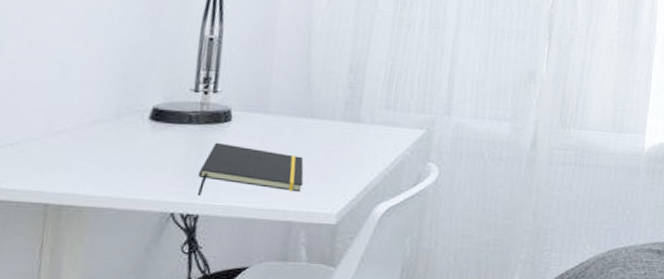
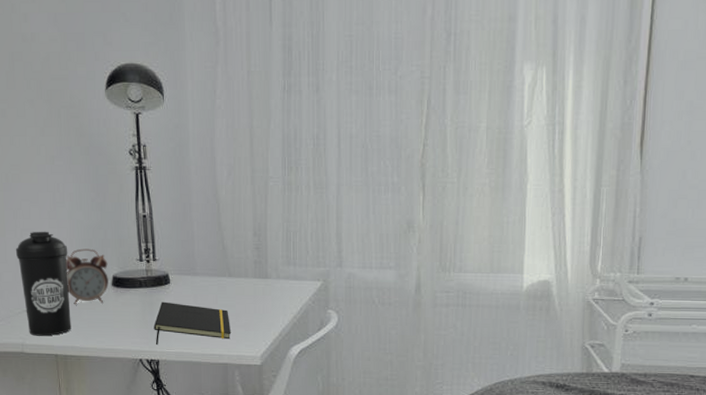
water bottle: none [9,44,95,179] -> present [15,231,71,336]
alarm clock: none [82,70,149,141] -> present [66,248,109,305]

